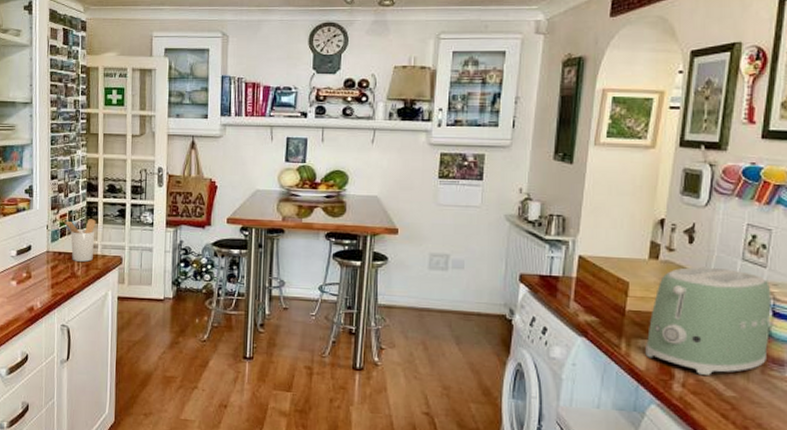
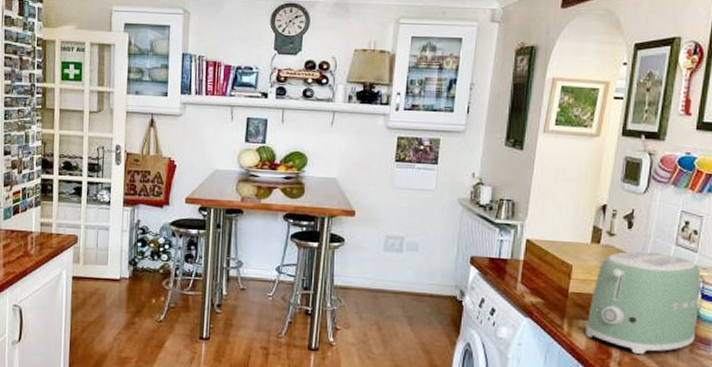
utensil holder: present [63,219,96,262] -> none [16,196,51,240]

